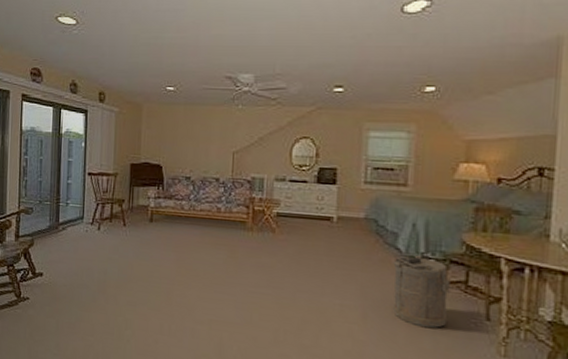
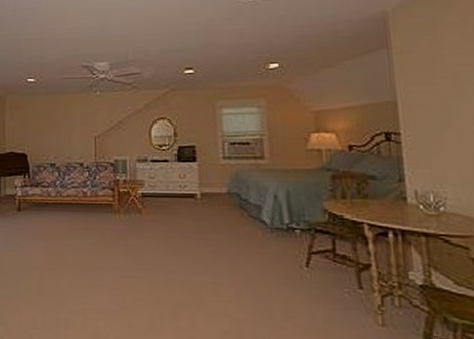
laundry hamper: present [393,255,461,328] -> none [260,226,329,300]

